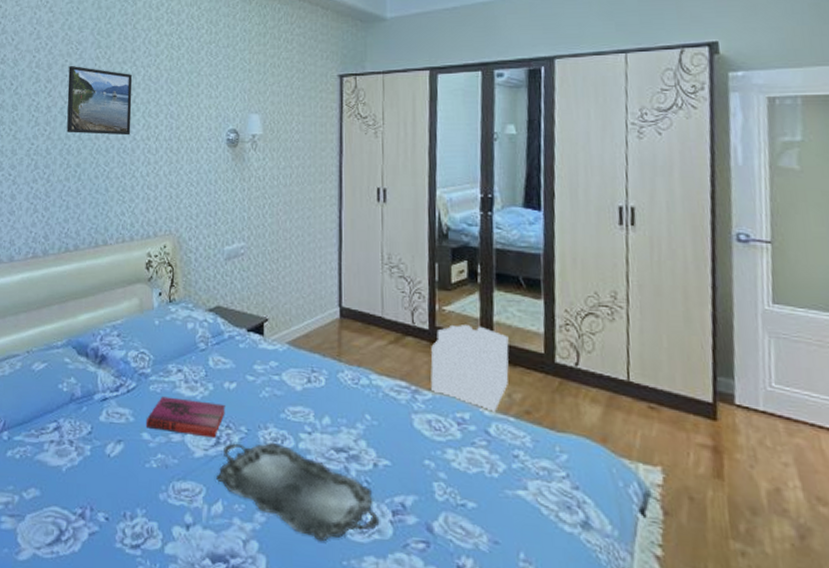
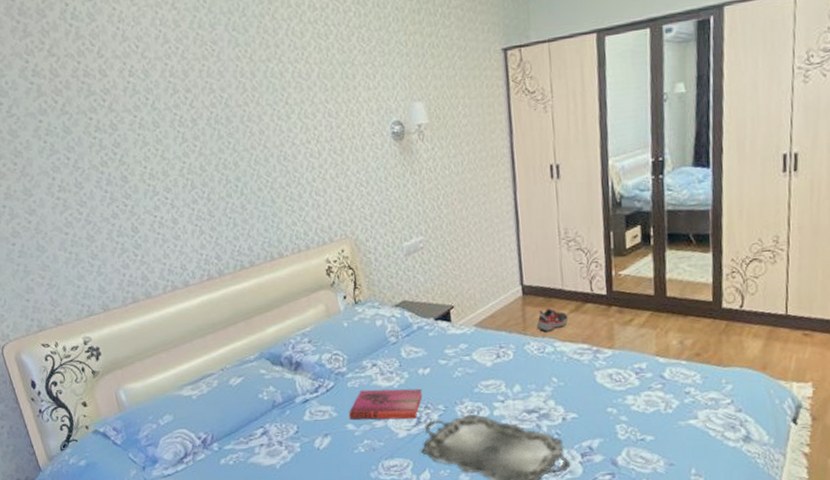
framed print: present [67,65,133,136] -> none [207,69,289,146]
shoe: none [352,336,387,362] -> present [536,308,569,333]
storage bin: present [430,324,509,415] -> none [609,284,681,361]

